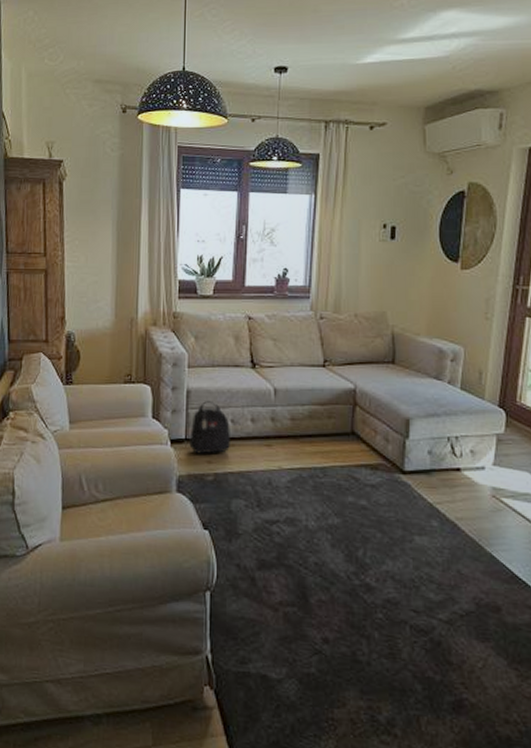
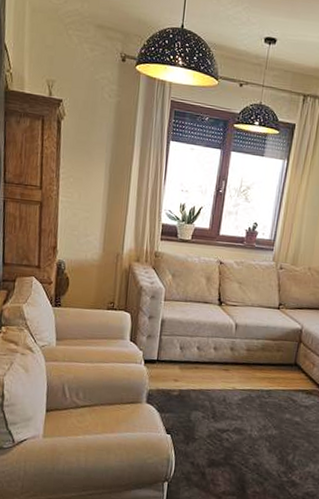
backpack: present [189,400,230,454] -> none [160,329,196,374]

